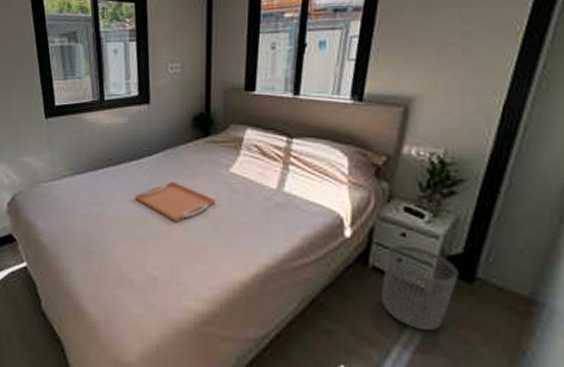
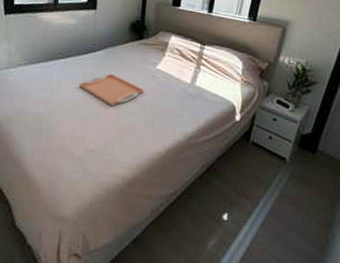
waste bin: present [381,244,459,331] -> none [256,126,307,187]

